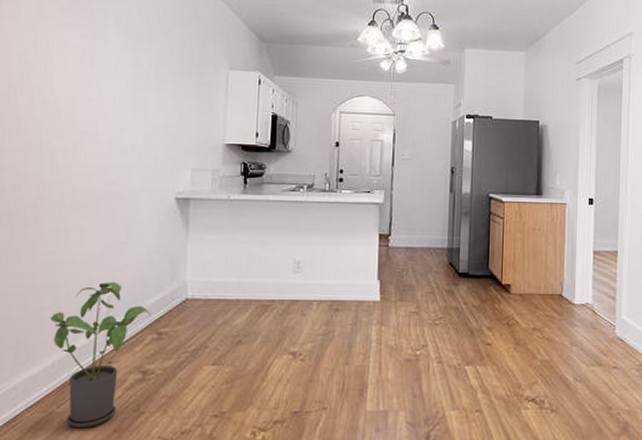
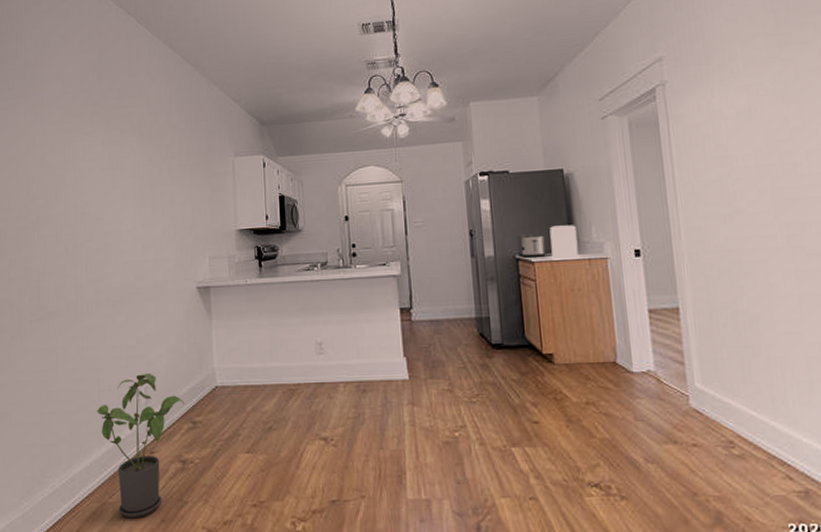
toaster: none [491,176,516,197] -> present [516,234,546,258]
canister: none [520,171,544,202] -> present [549,225,579,260]

